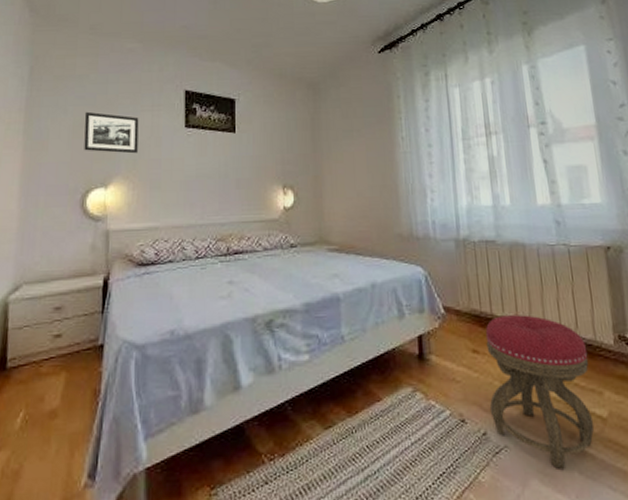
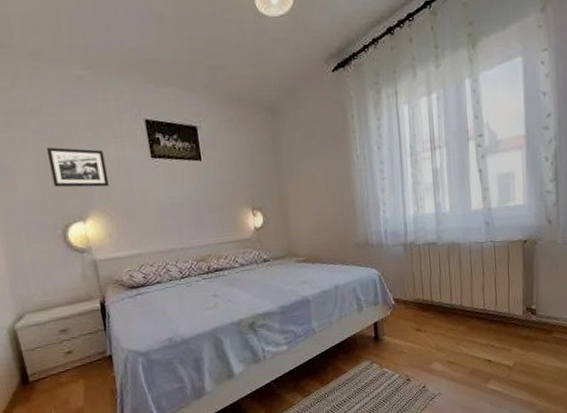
stool: present [485,315,595,469] -> none [426,299,503,404]

